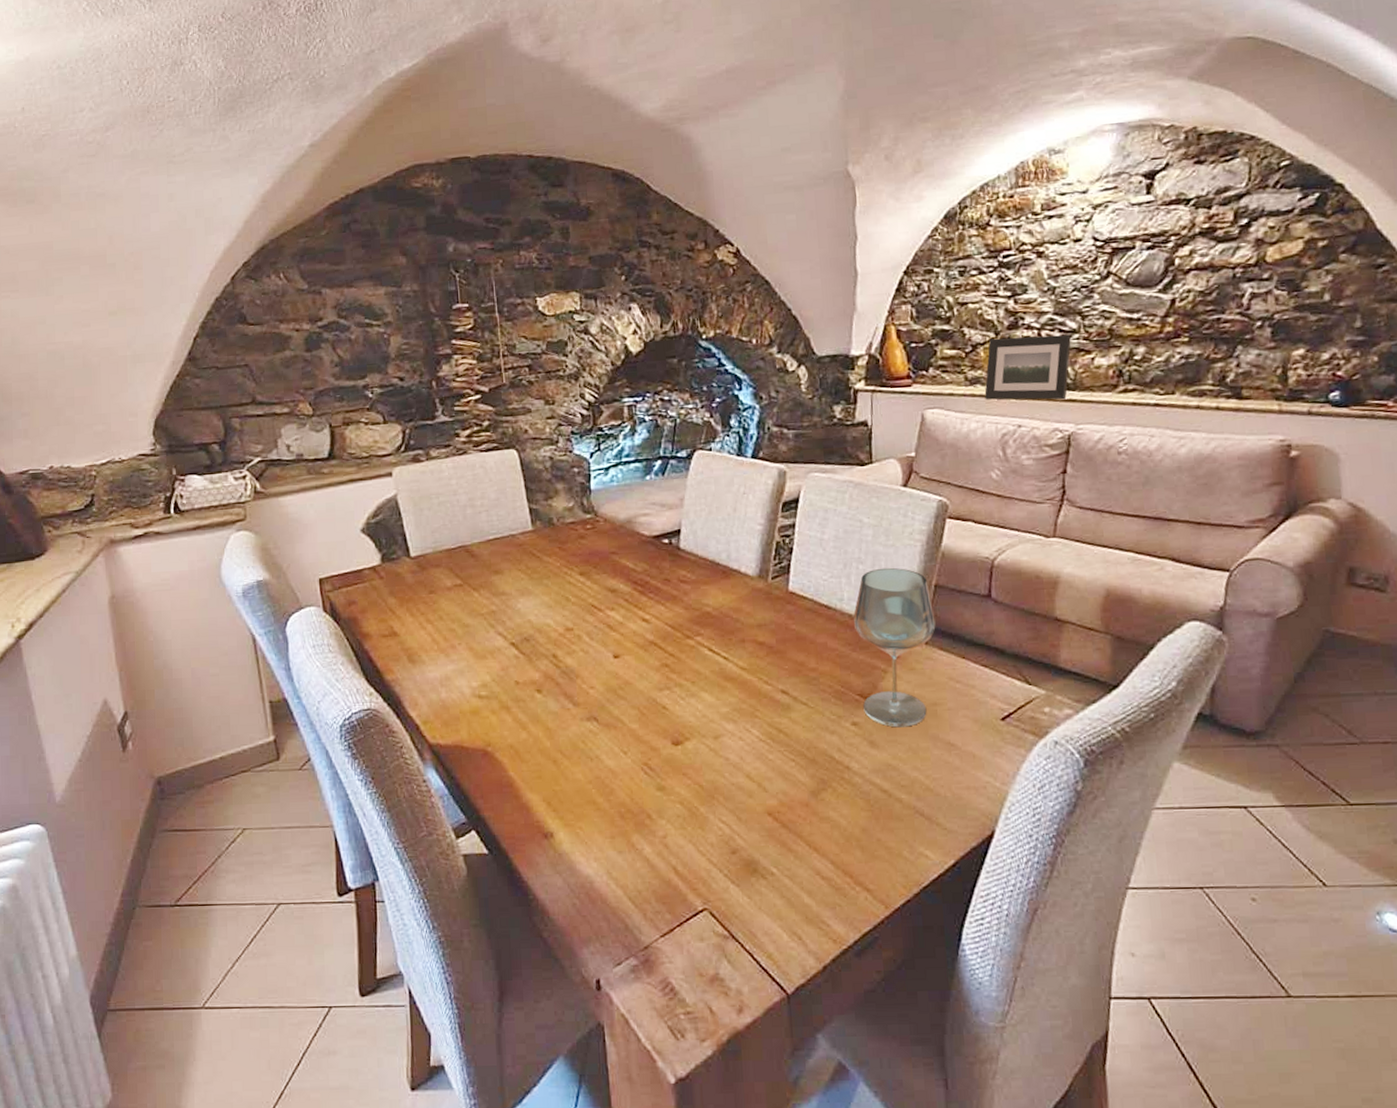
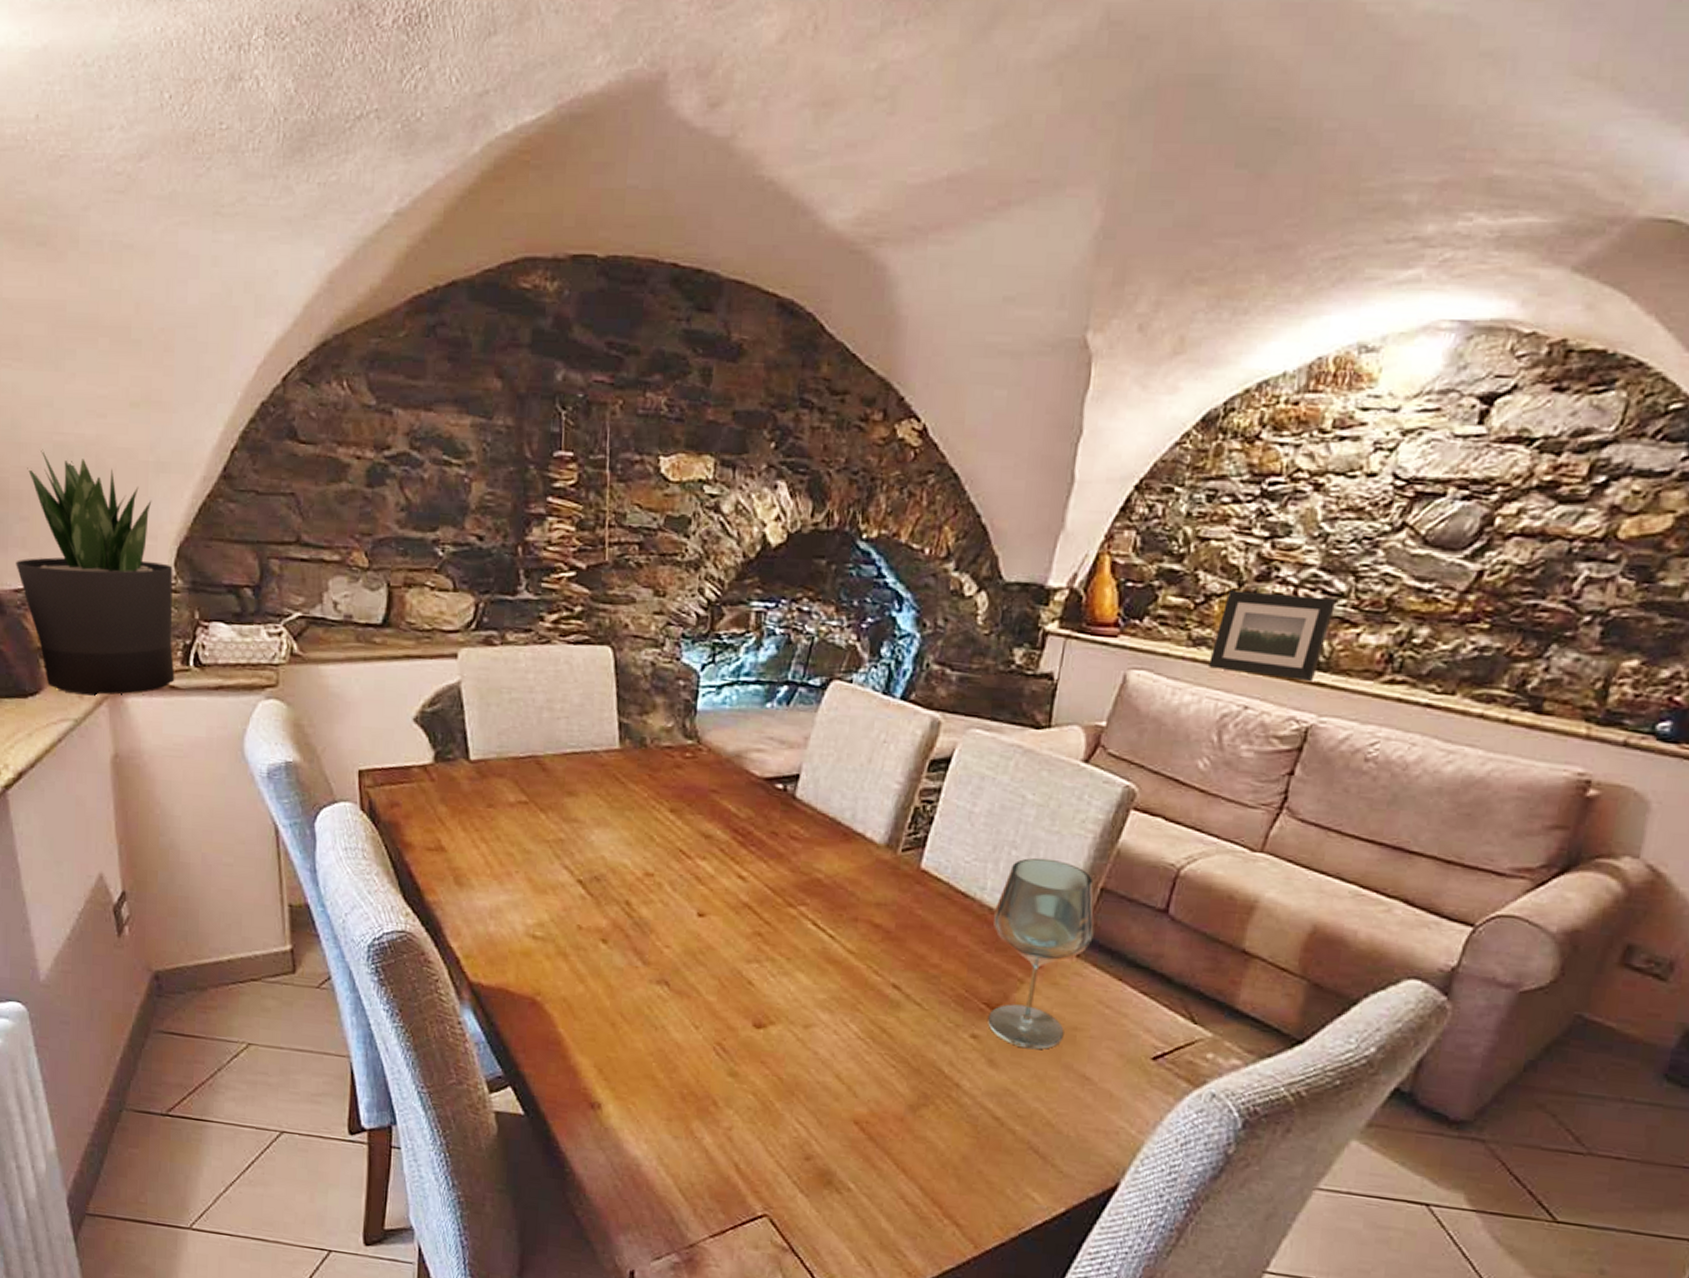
planter: none [20,357,159,551] -> present [16,449,175,695]

